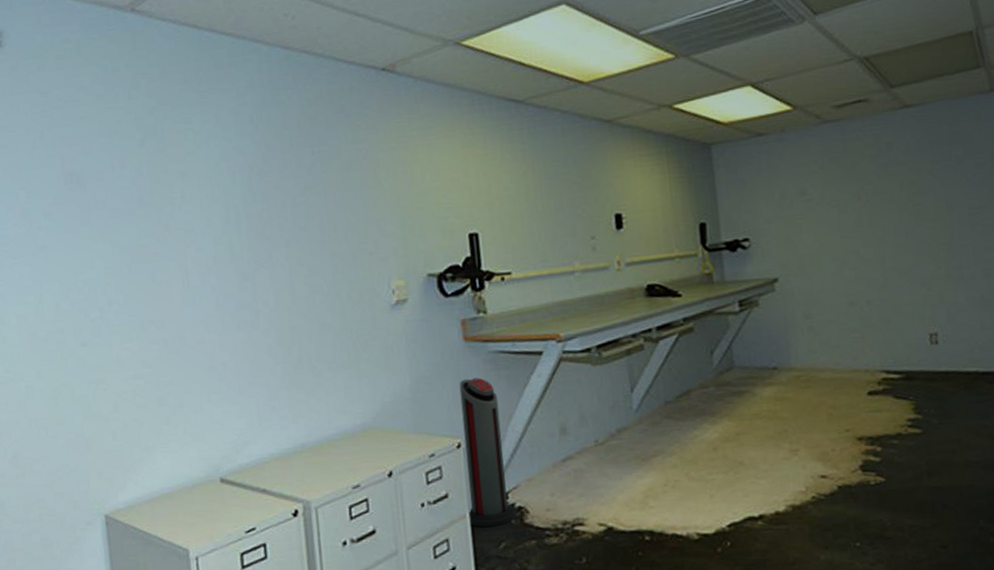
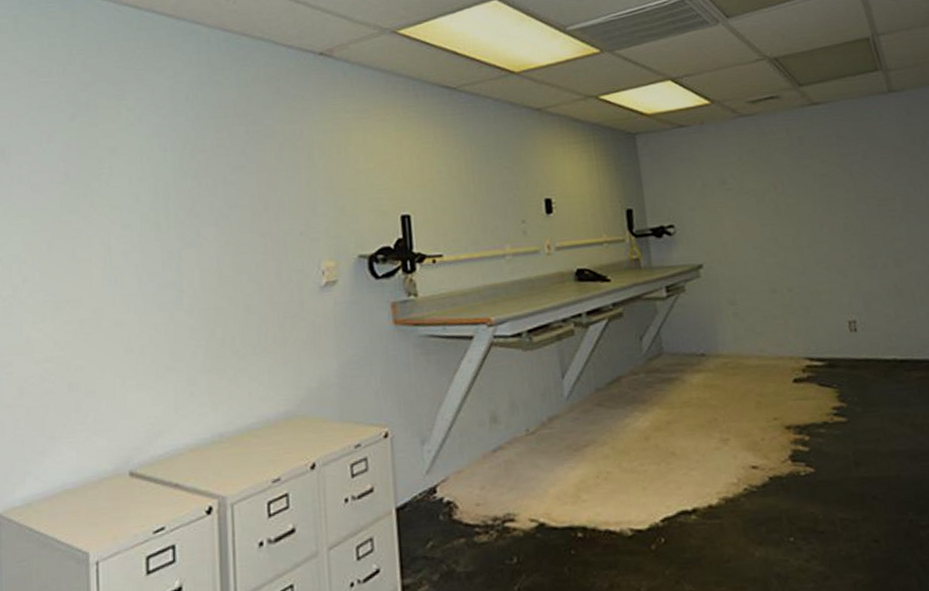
air purifier: present [459,377,516,528] -> none [388,363,445,525]

